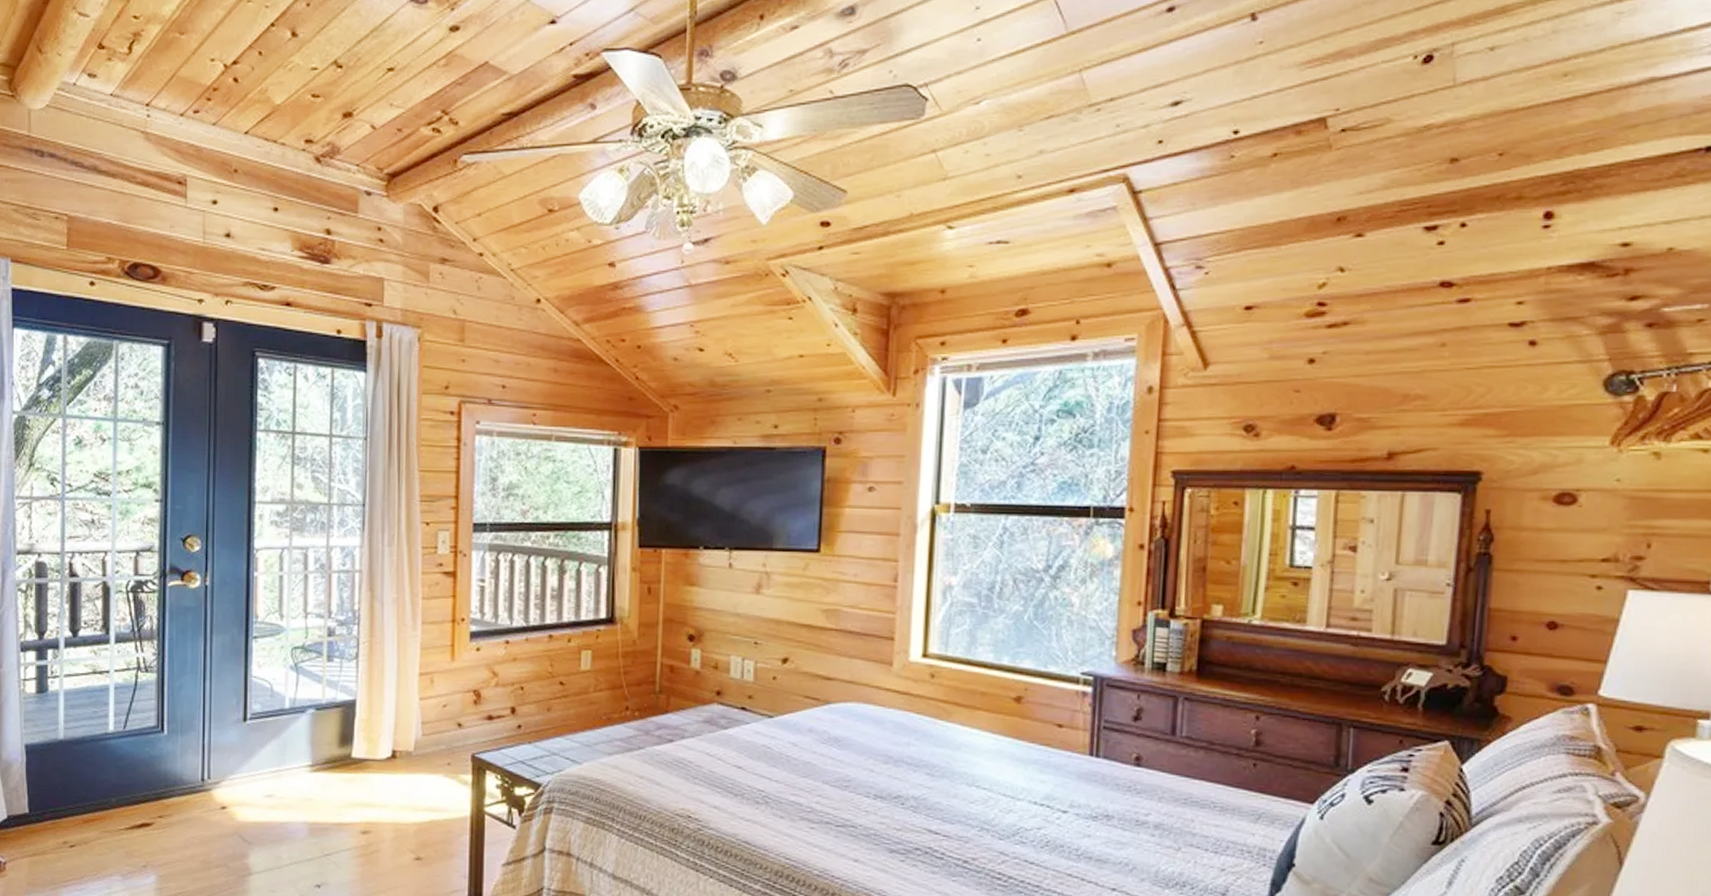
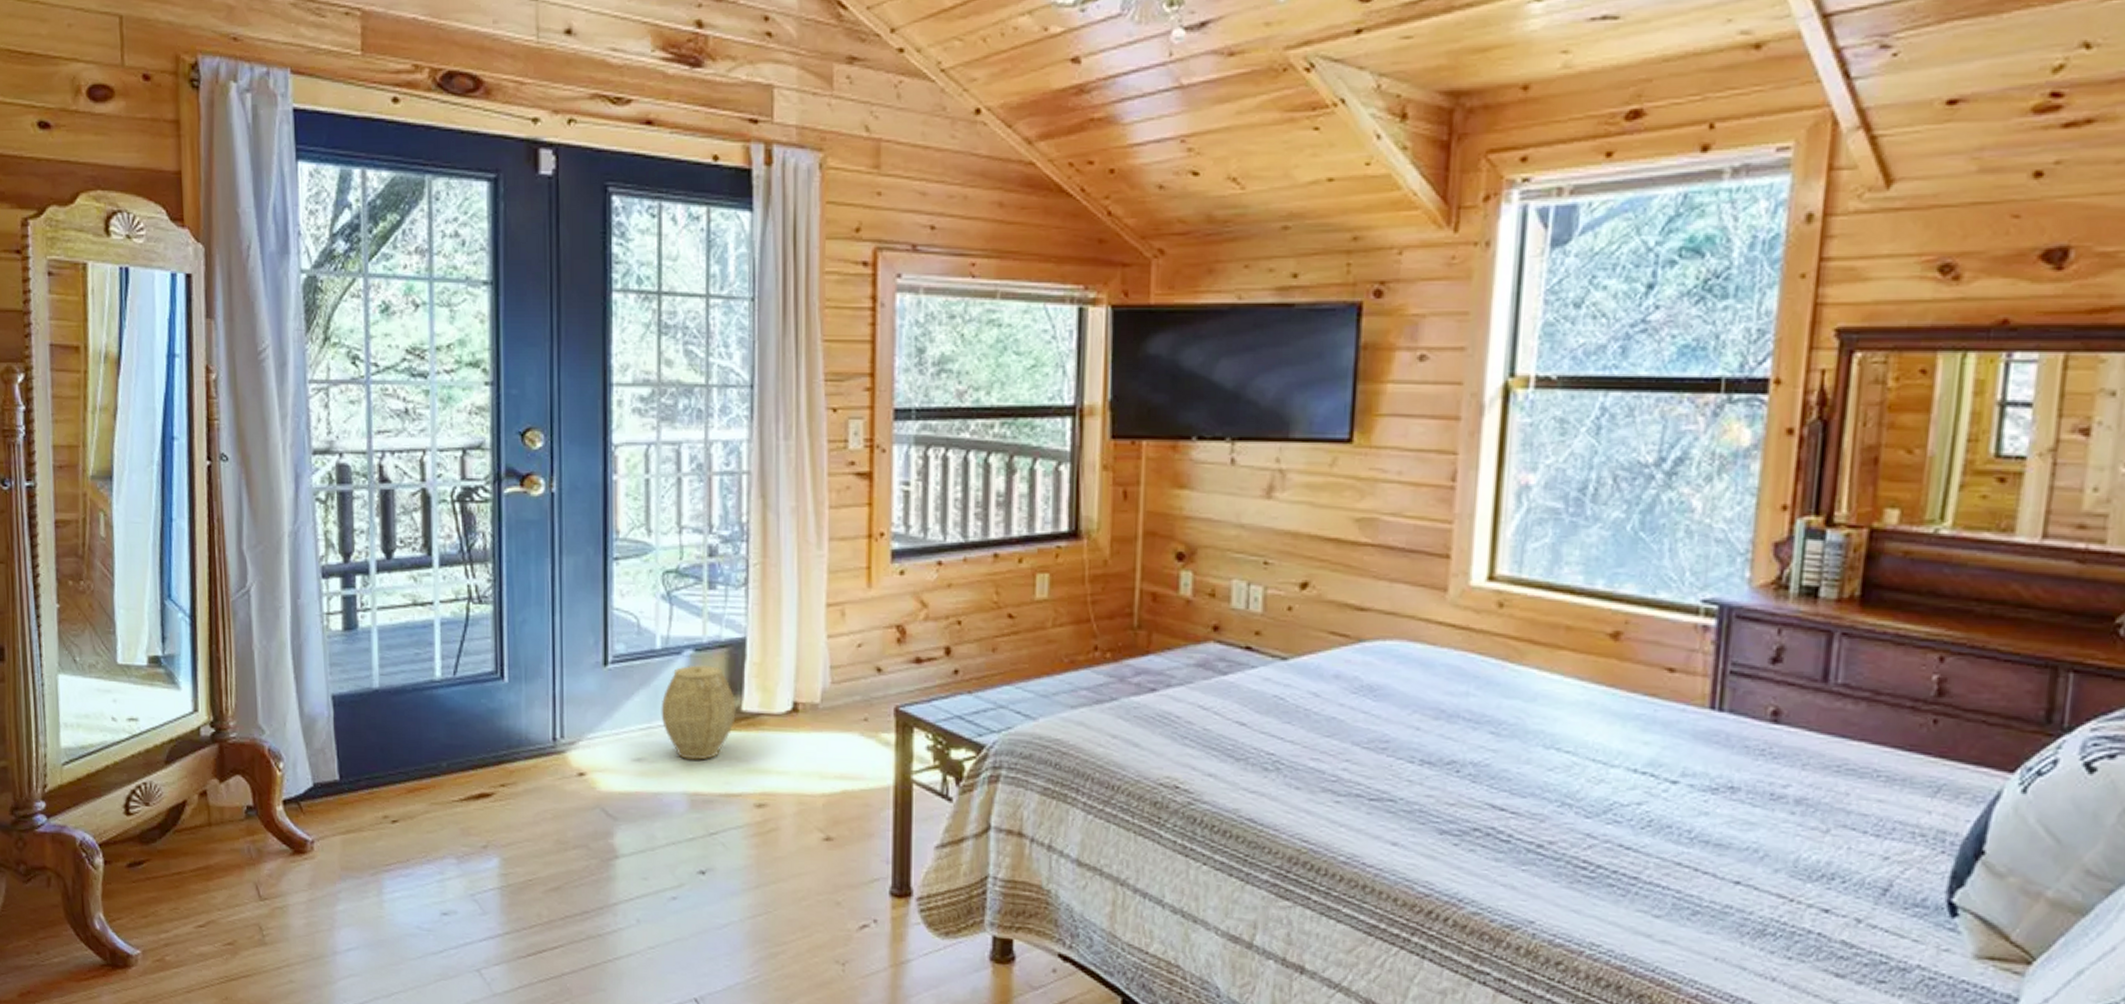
woven basket: none [288,721,347,796] -> present [661,665,736,760]

